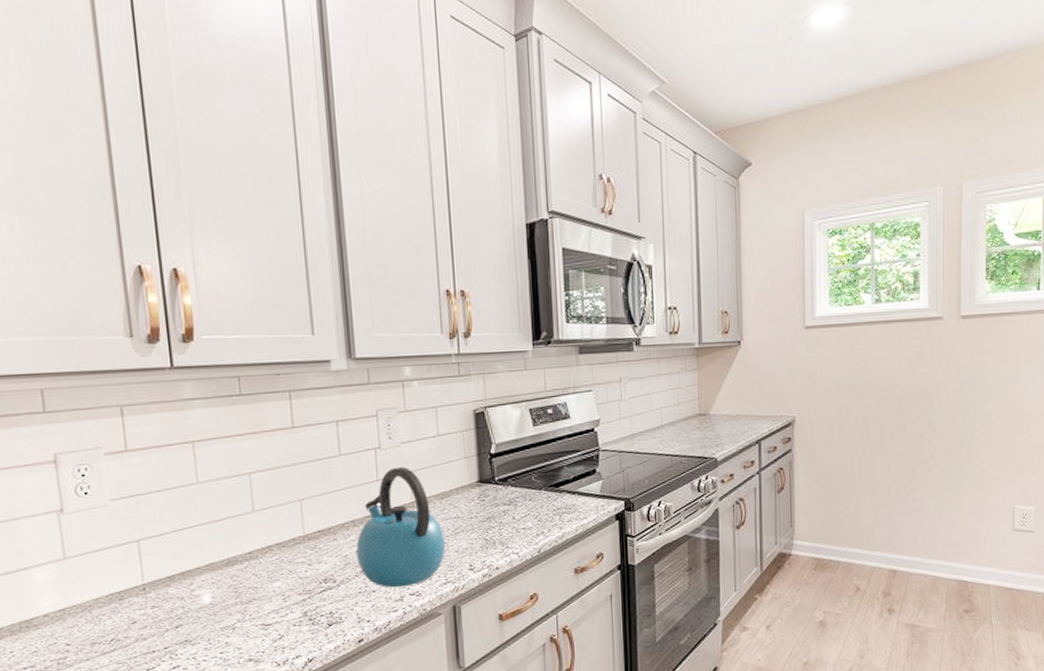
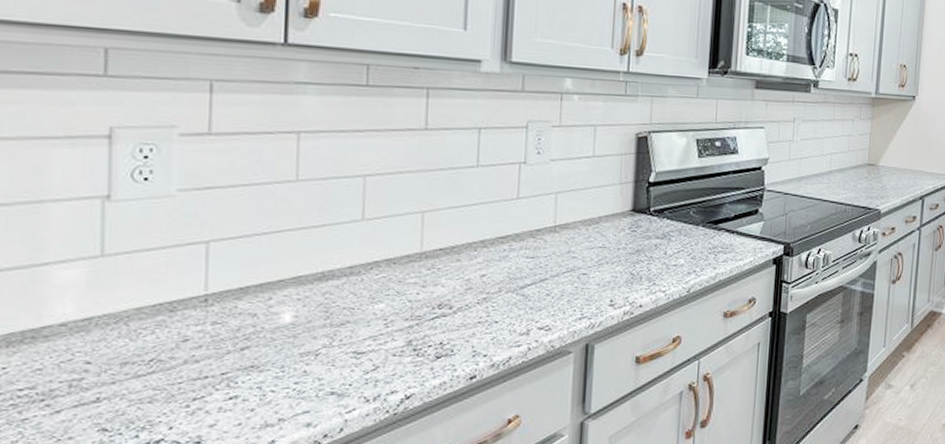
kettle: present [356,466,445,588] -> none [481,186,586,320]

